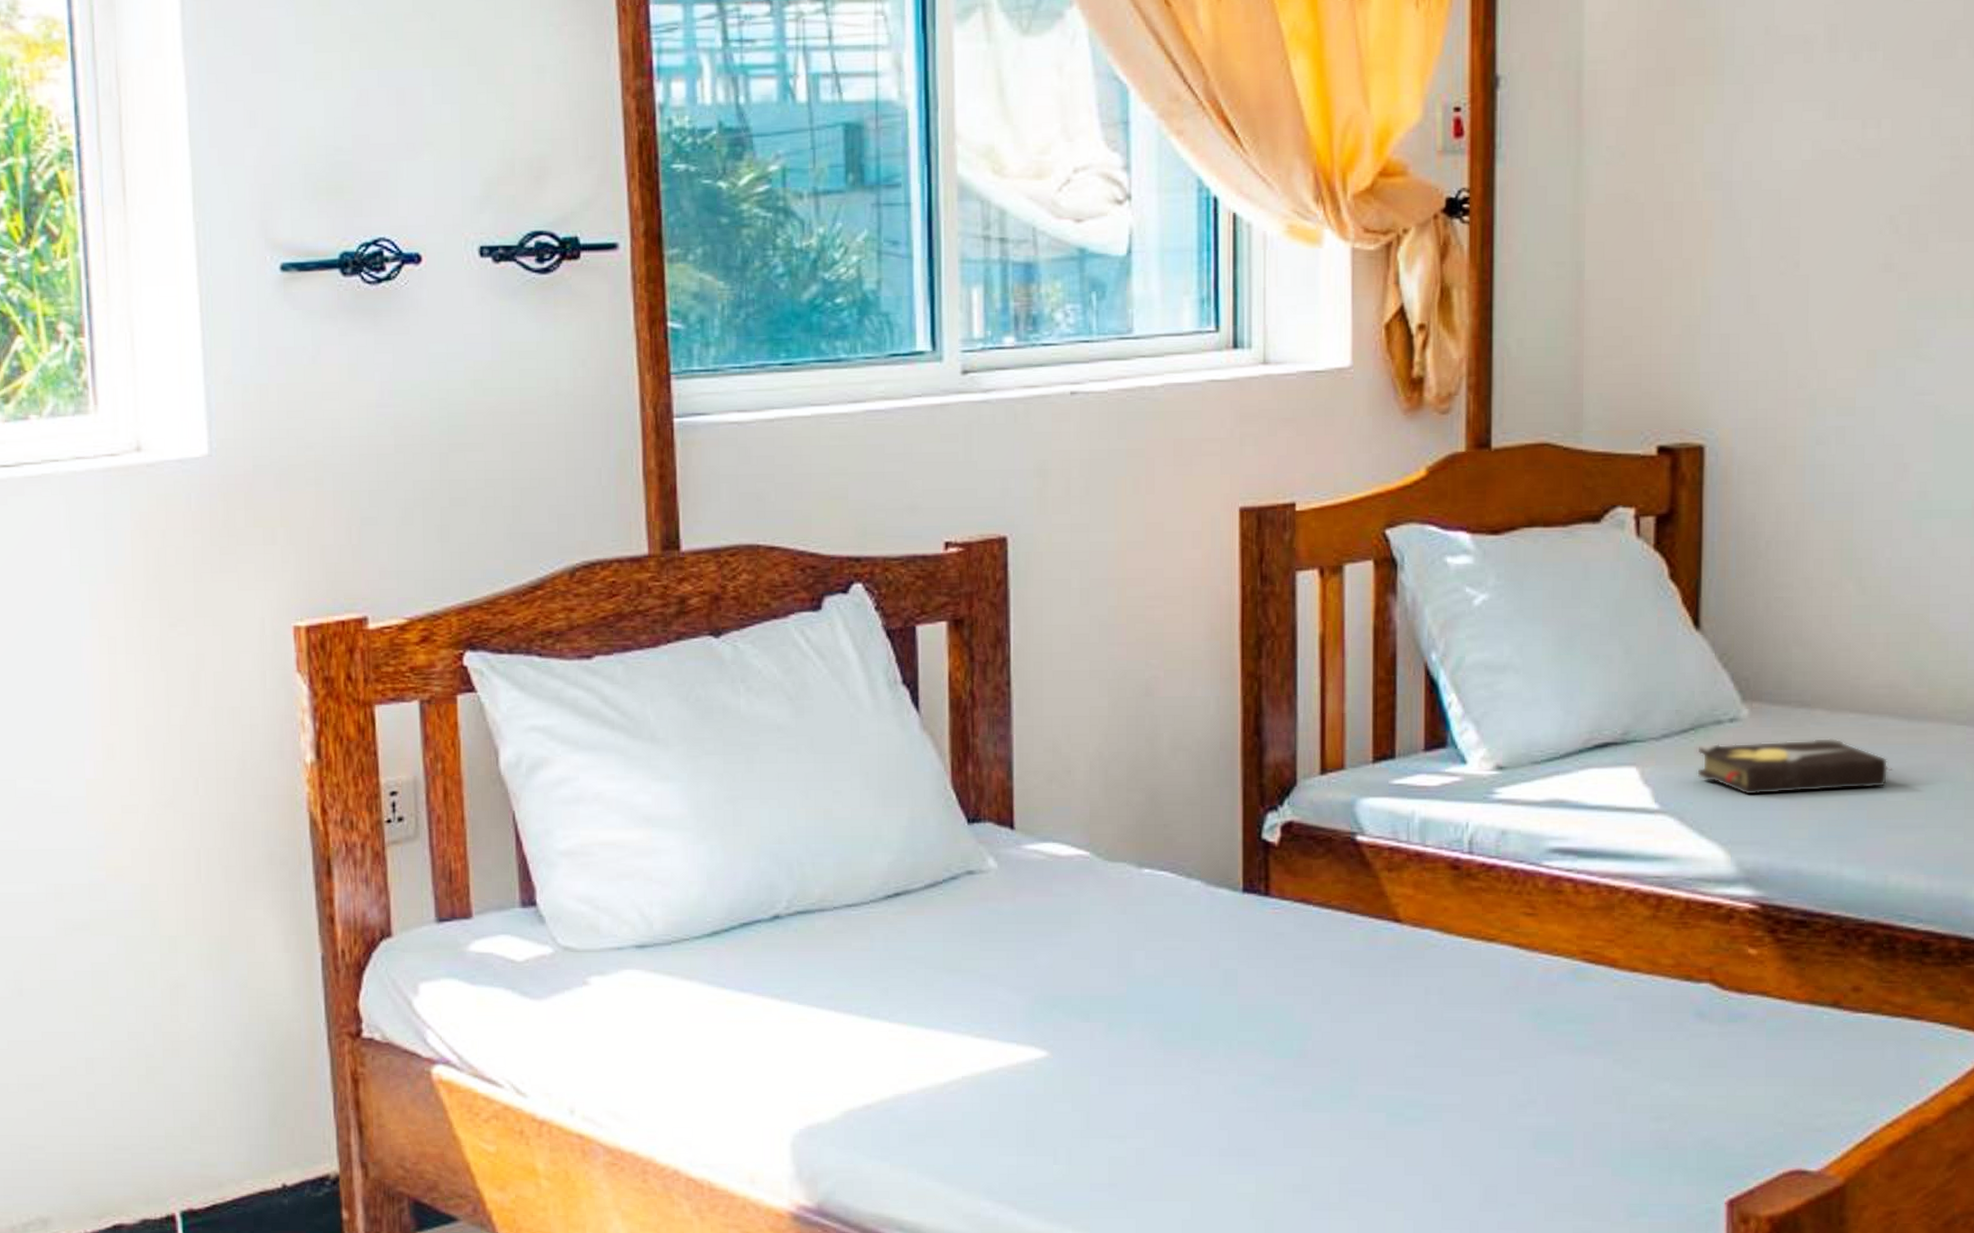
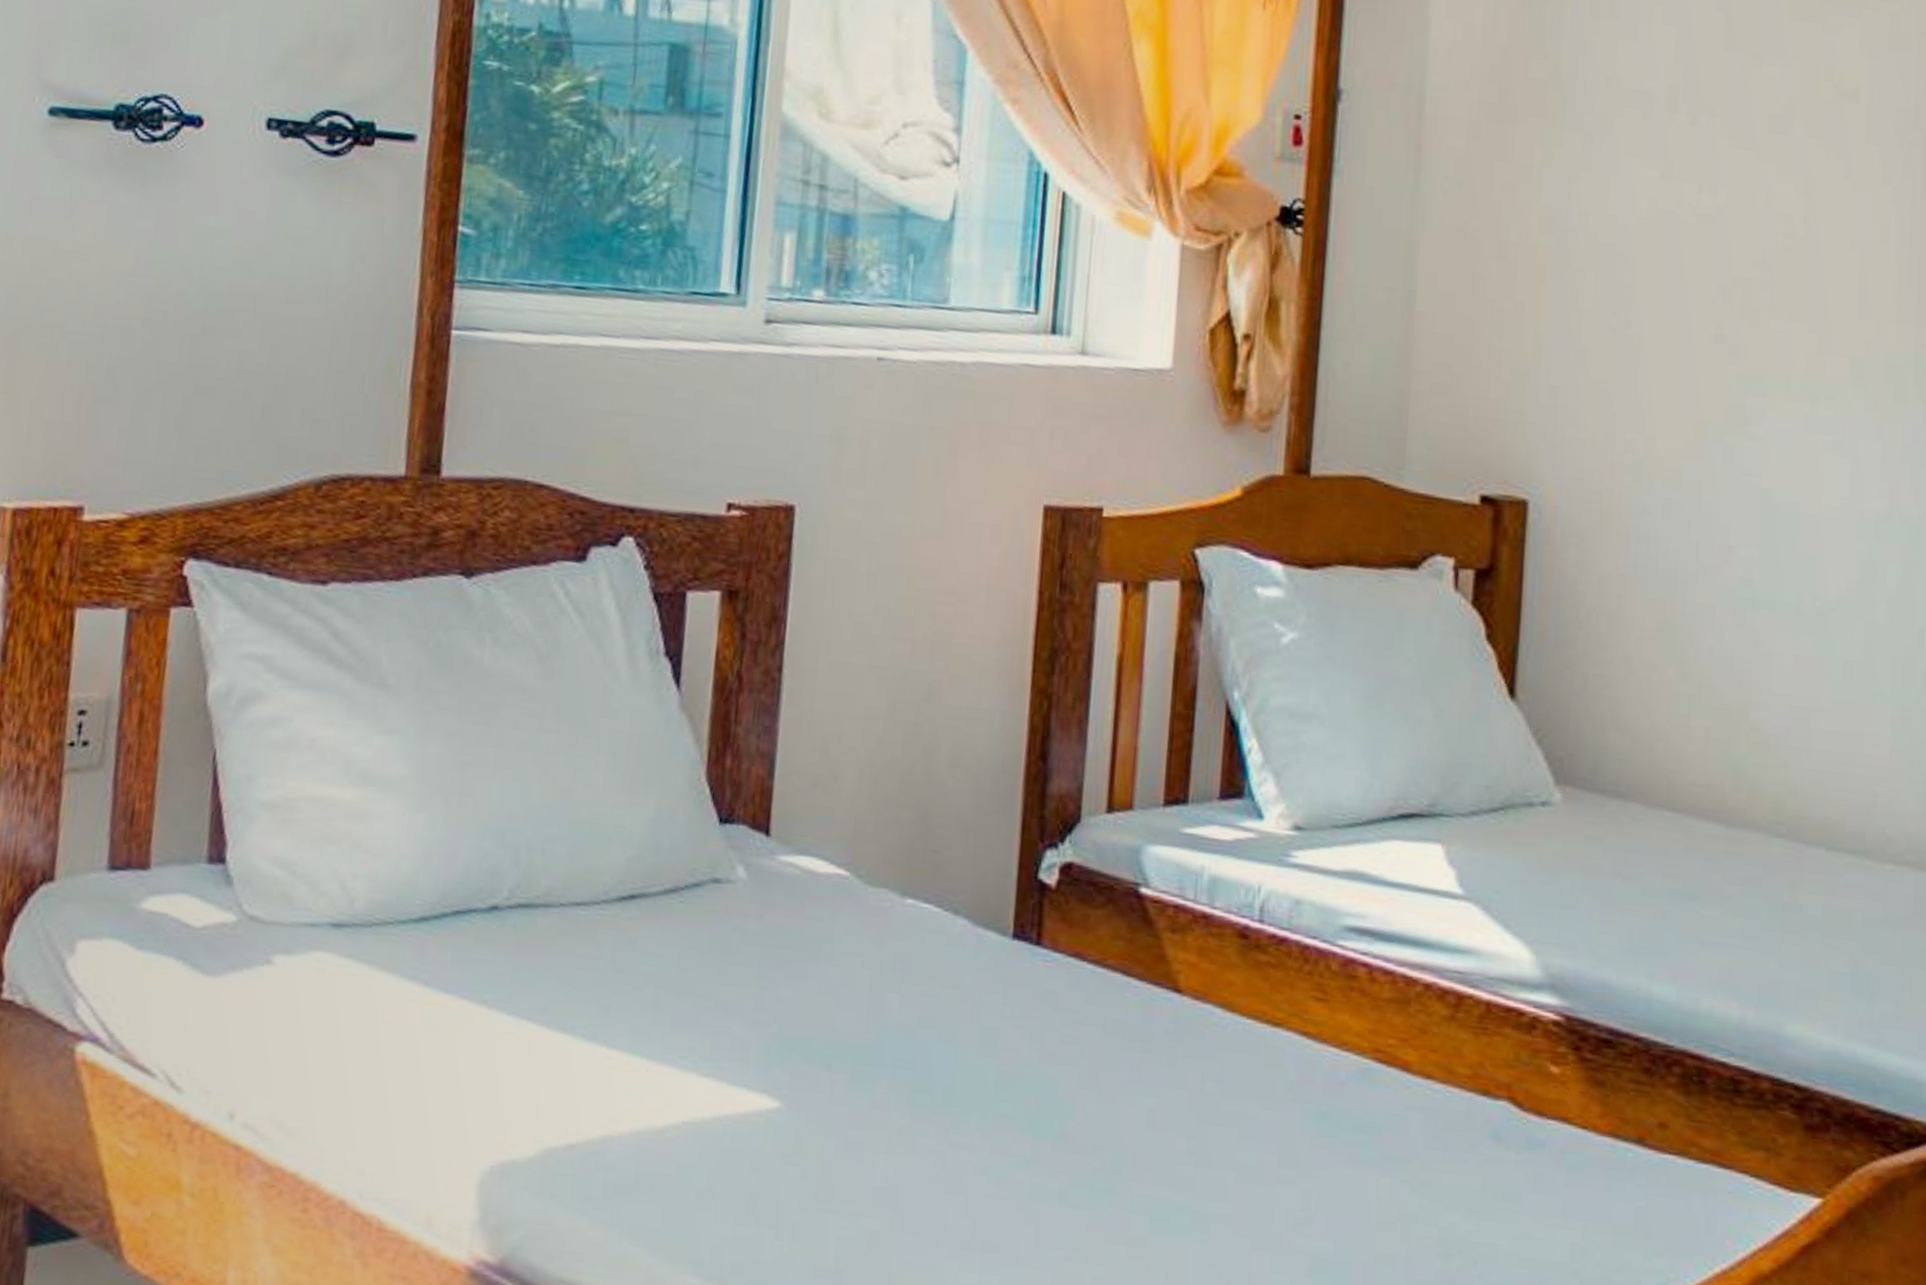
hardback book: present [1696,737,1892,796] -> none [1504,826,1708,898]

